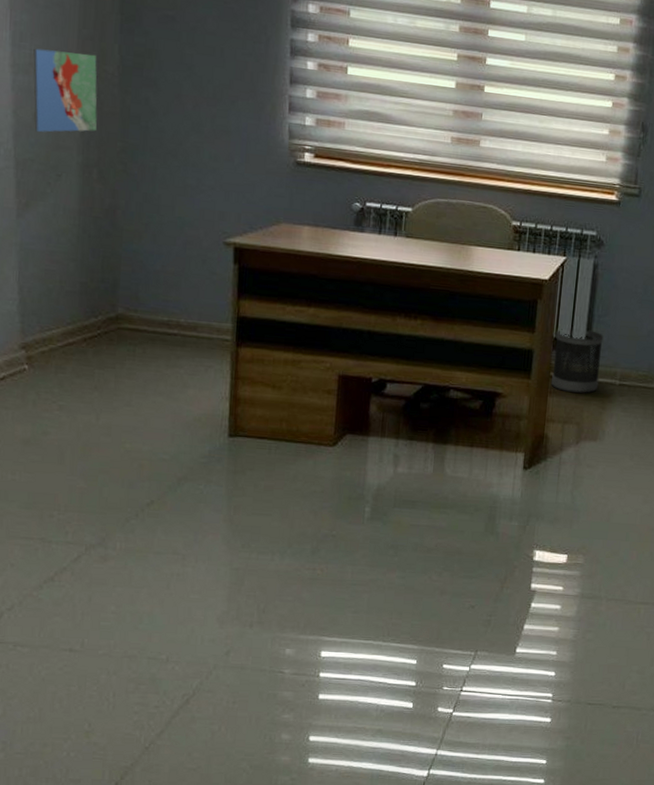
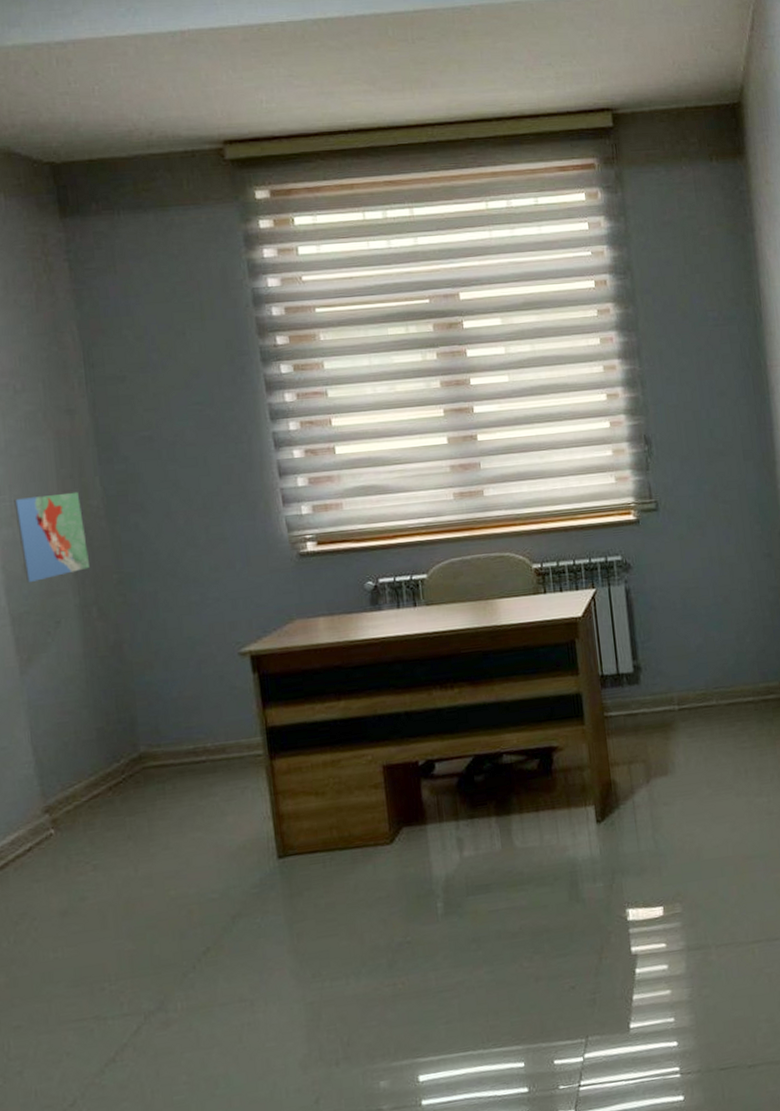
wastebasket: present [551,329,604,394] -> none [601,659,658,730]

